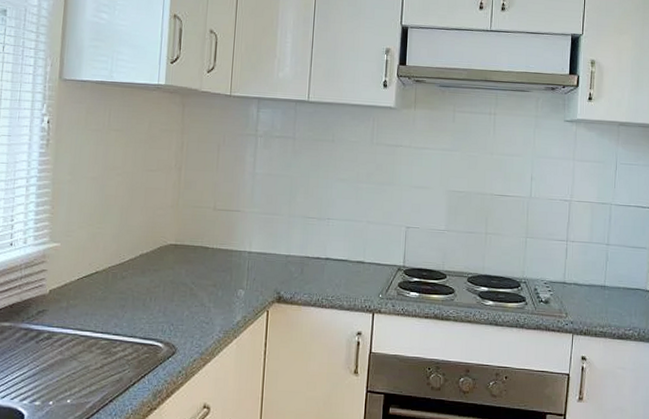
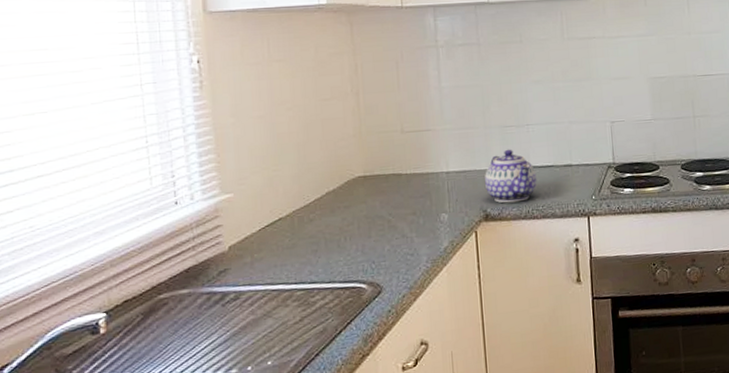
teapot: none [282,239,331,290] -> present [485,149,537,203]

